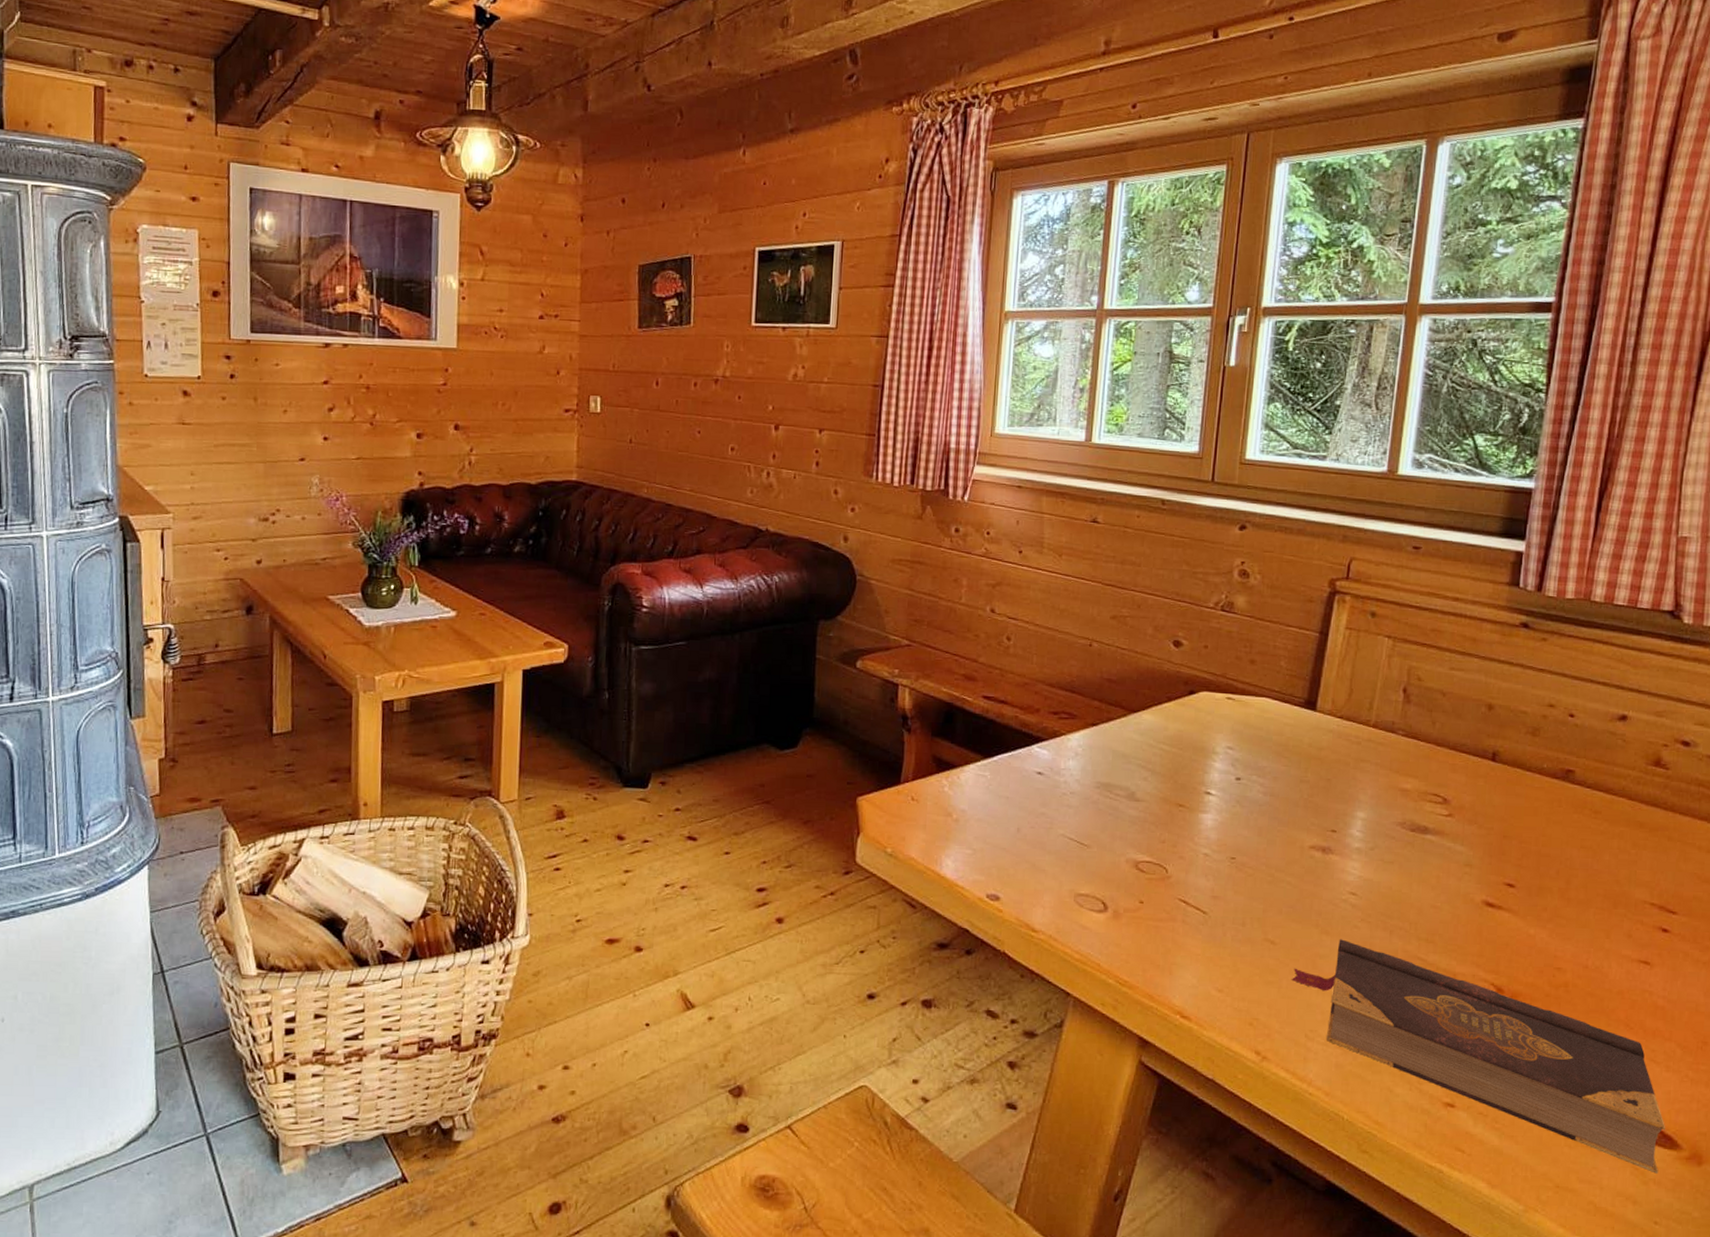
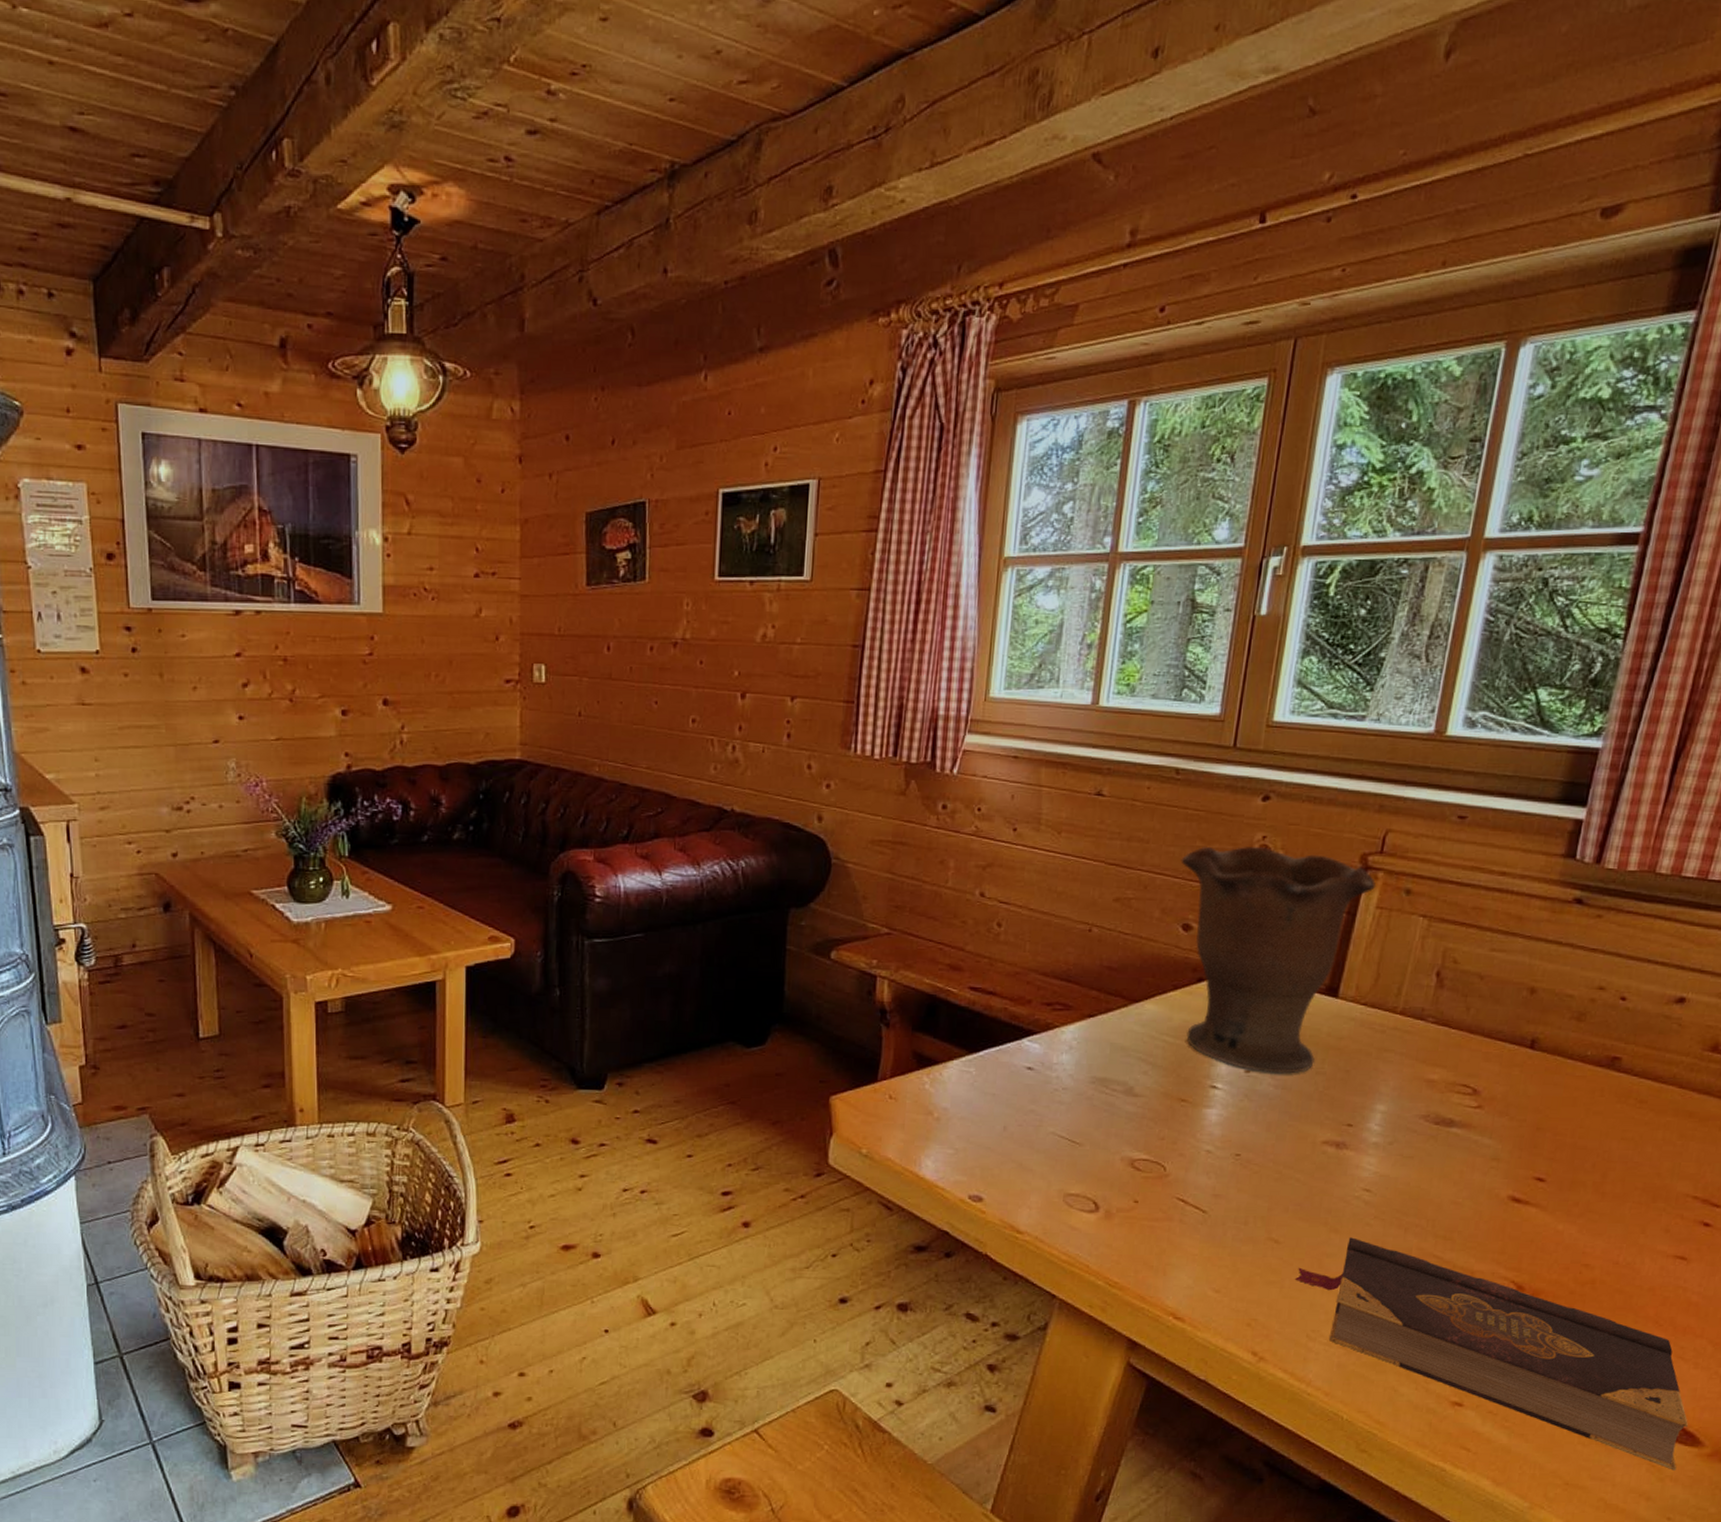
vase: none [1169,569,1345,782] -> present [1181,846,1376,1074]

